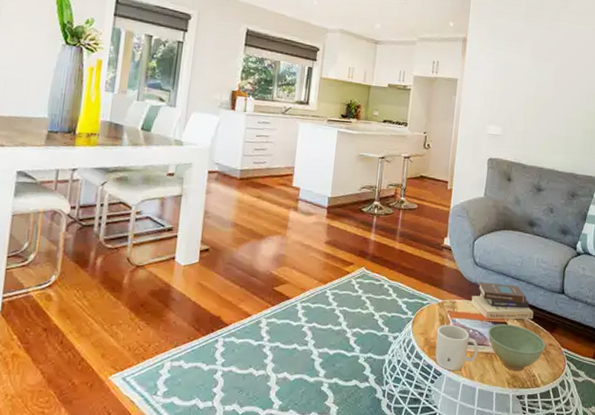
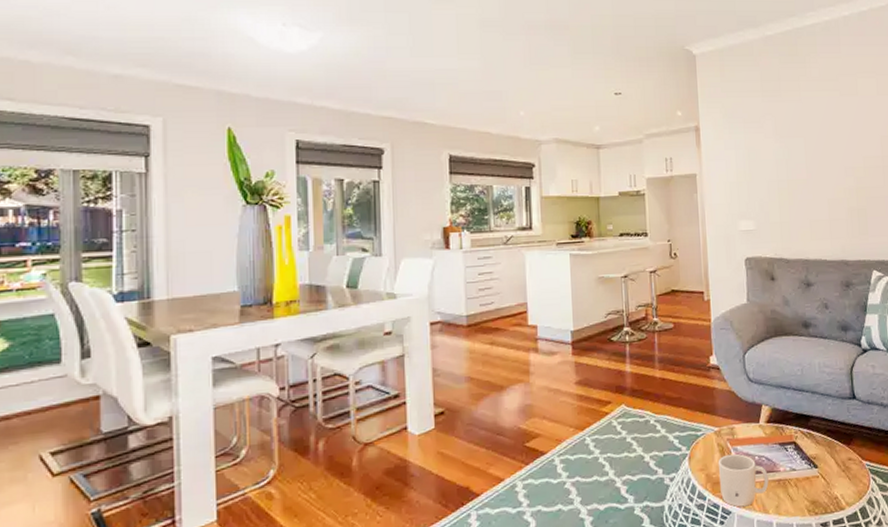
books: present [470,282,534,320] -> none [750,397,825,442]
bowl: present [488,324,546,372] -> none [776,443,845,496]

